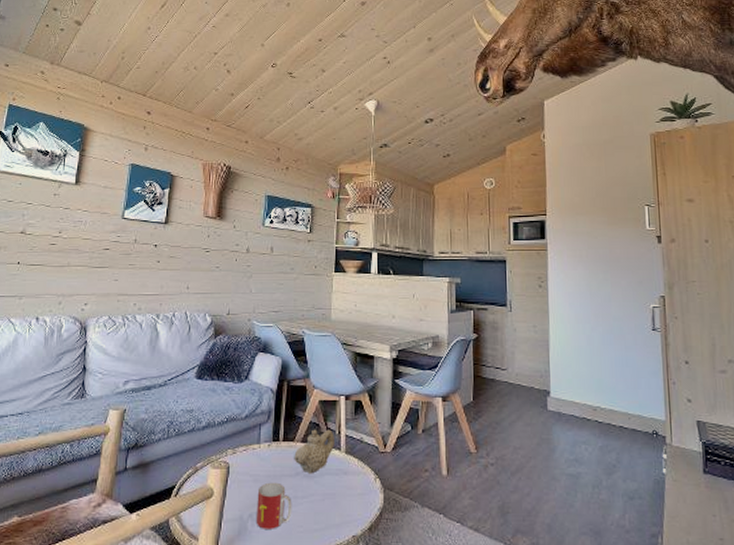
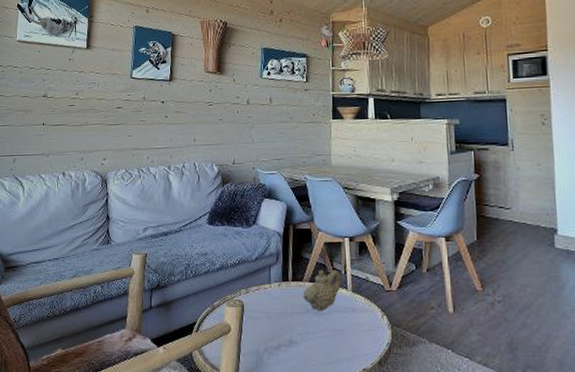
mug: present [256,482,292,529] -> none [271,319,305,362]

